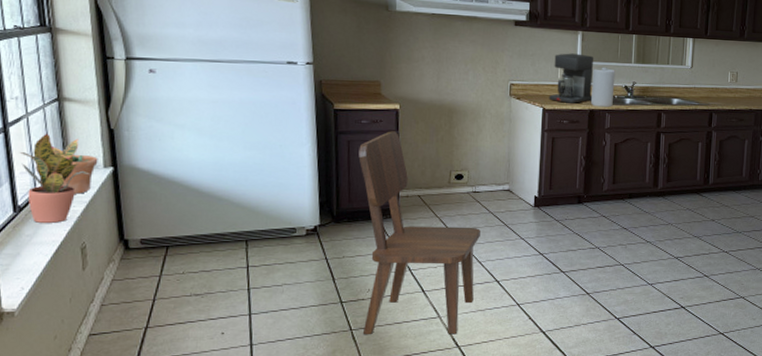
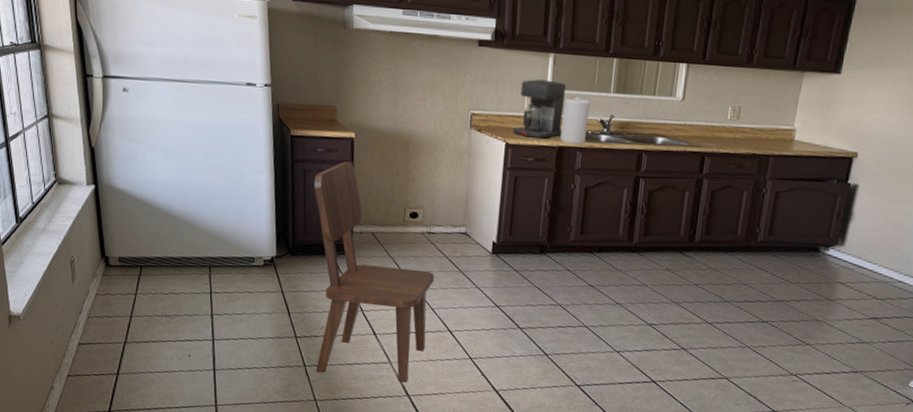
potted plant: present [19,133,91,223] -> none [18,148,77,236]
planter: present [62,154,98,194] -> none [53,170,82,210]

